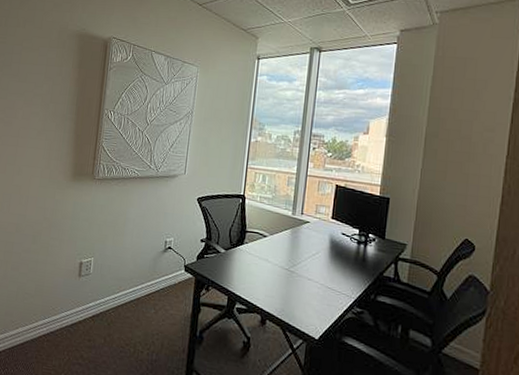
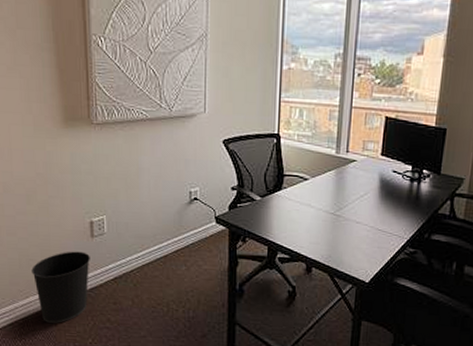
wastebasket: none [25,287,75,356] -> present [31,251,90,323]

